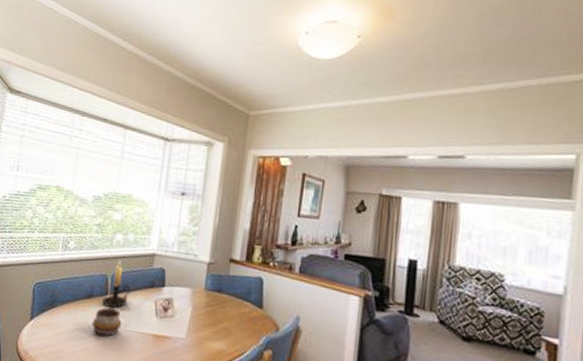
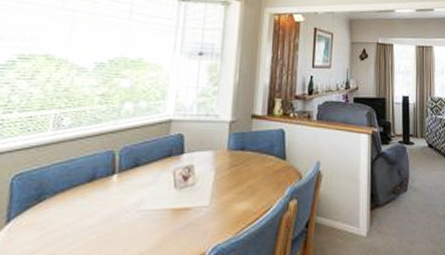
decorative bowl: present [91,307,122,337] -> none [94,189,134,224]
candle holder: present [102,260,131,308] -> none [108,132,144,187]

